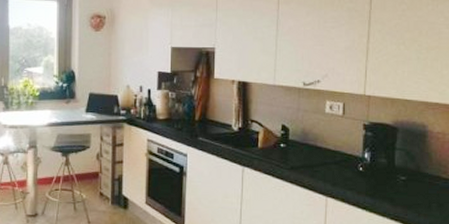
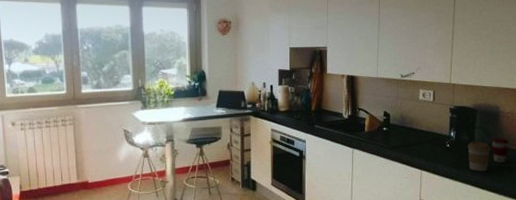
coffee cup: none [385,166,415,203] -> present [467,141,491,172]
coffee cup: none [417,162,440,193] -> present [492,137,510,163]

